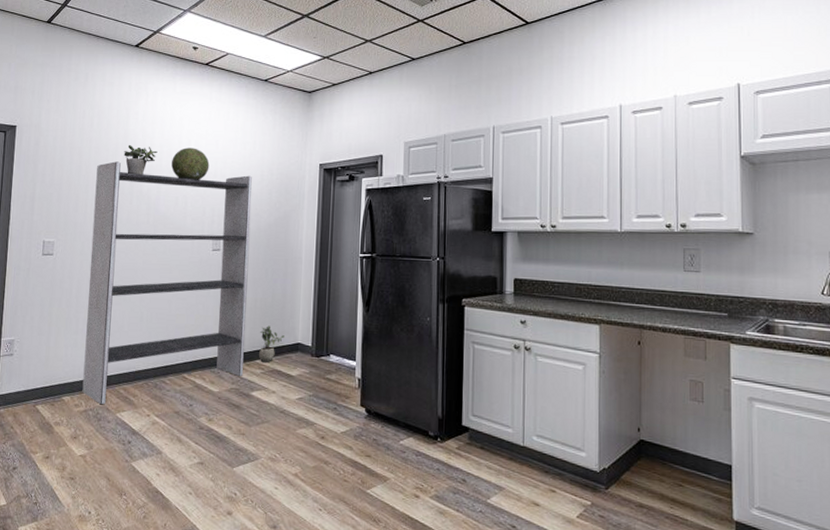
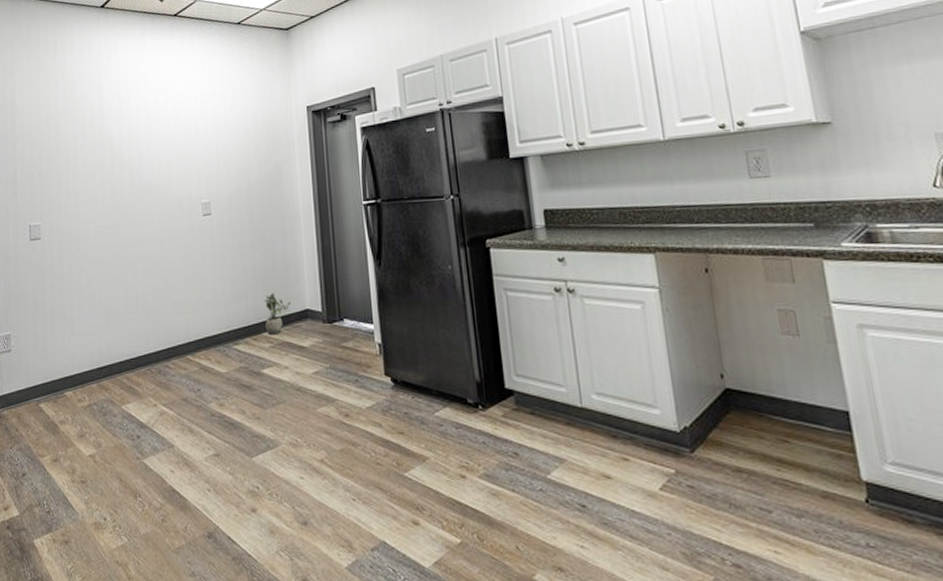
shelving unit: present [82,161,252,405] -> none [75,128,252,398]
potted plant: present [124,145,158,175] -> none [100,111,135,143]
decorative sphere: present [171,147,210,180] -> none [150,106,190,142]

